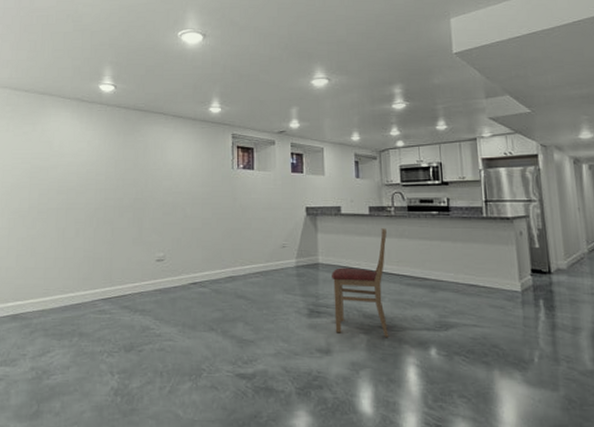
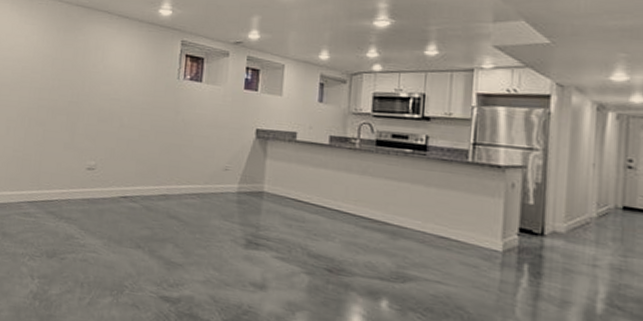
chair: present [332,227,389,337] -> none [273,160,349,281]

